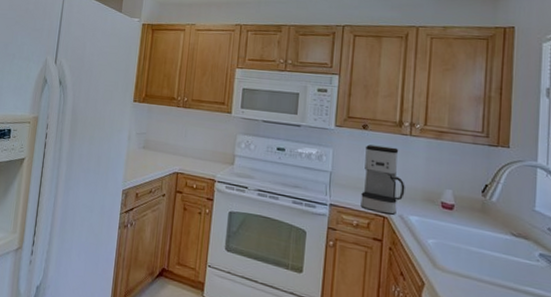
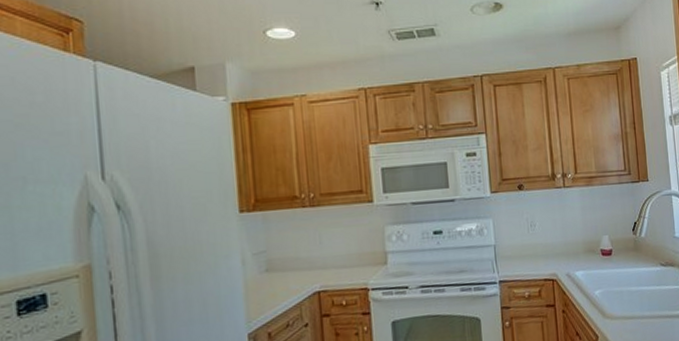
coffee maker: present [360,144,405,215] -> none [525,203,568,277]

